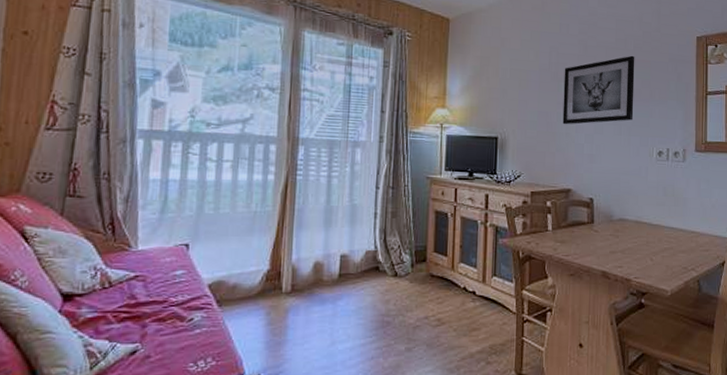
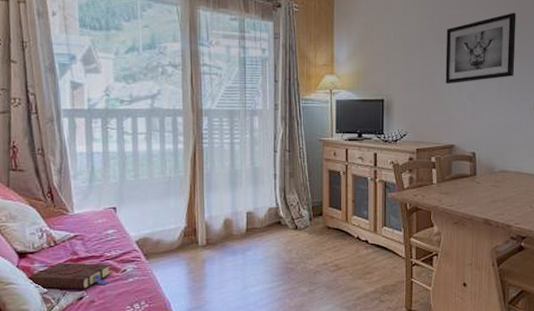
book: none [70,308,176,341] -> present [27,262,112,289]

